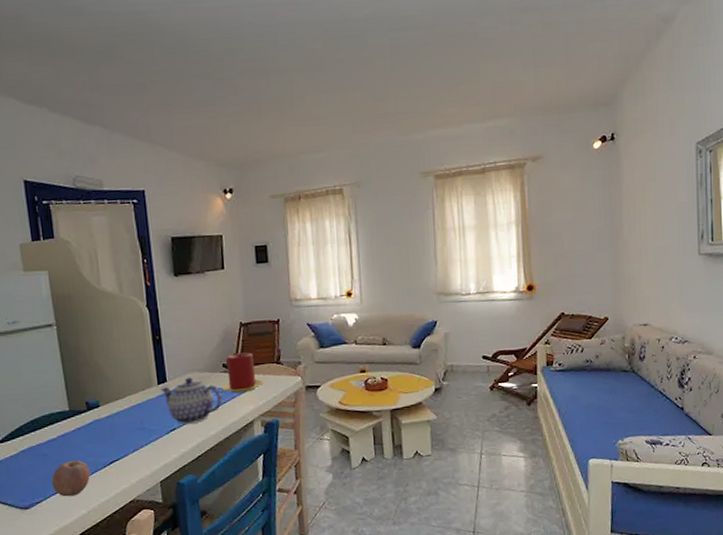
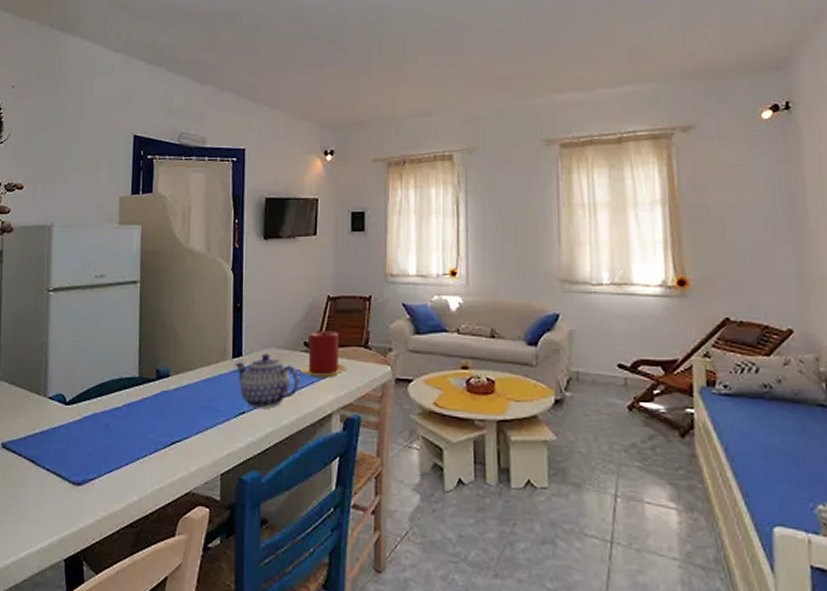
fruit: present [51,459,90,497] -> none [108,434,149,478]

